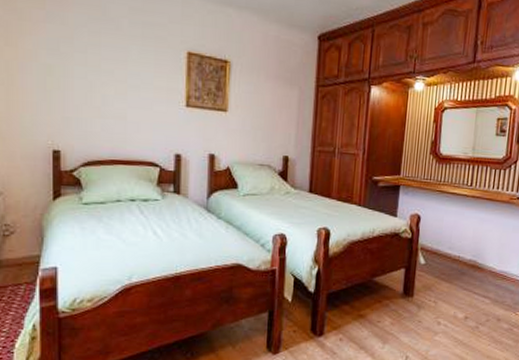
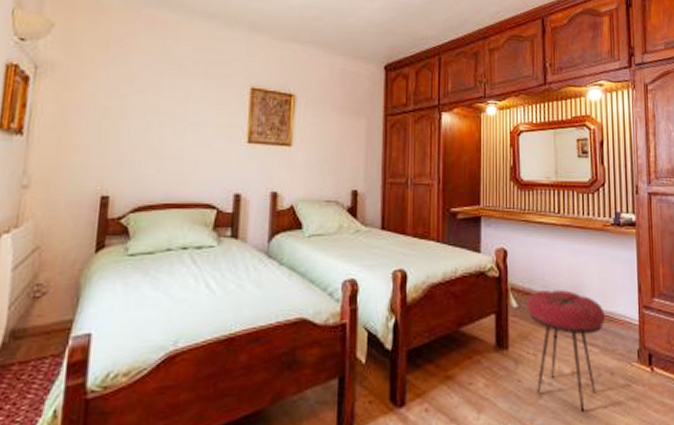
stool: none [433,250,500,347] -> present [527,289,605,412]

